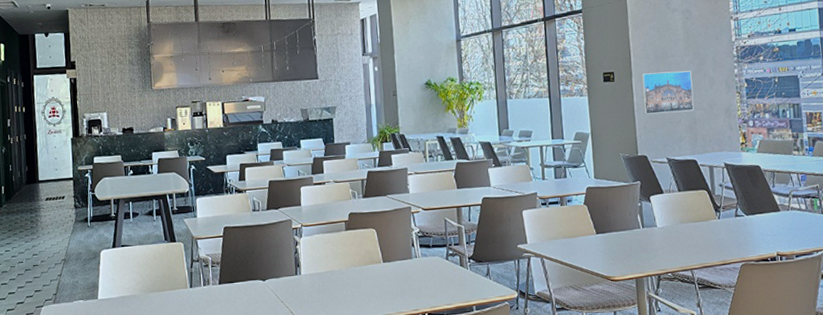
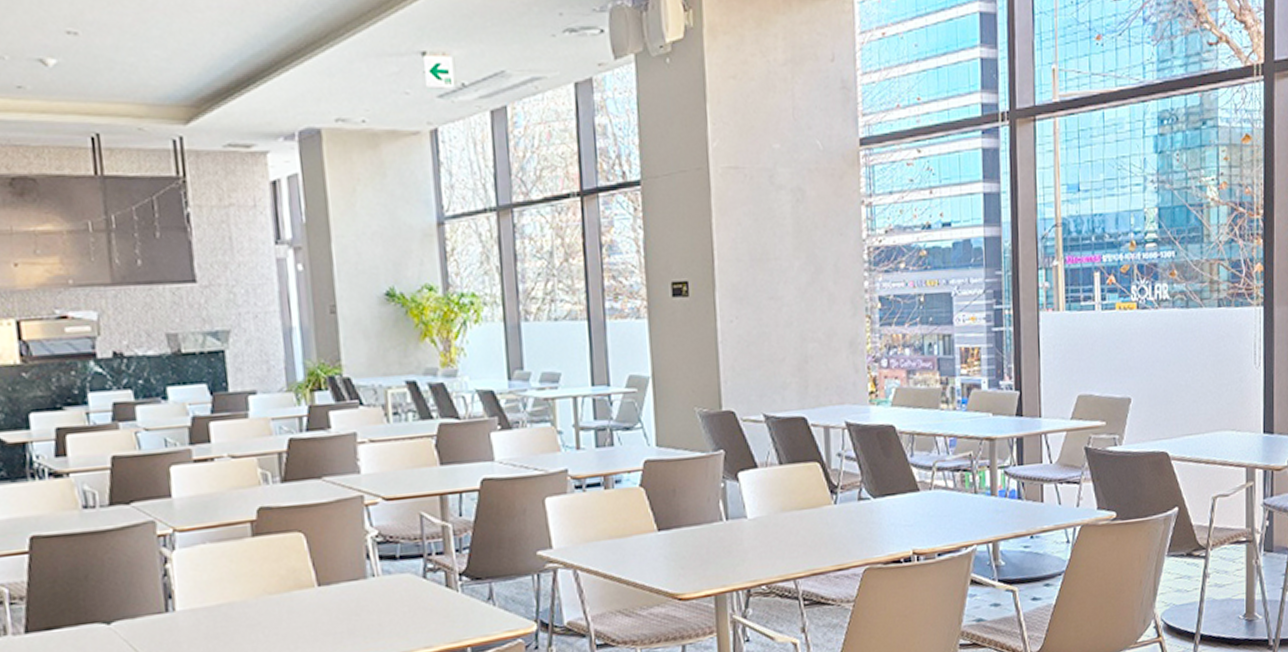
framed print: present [641,70,695,115] -> none [729,281,806,349]

